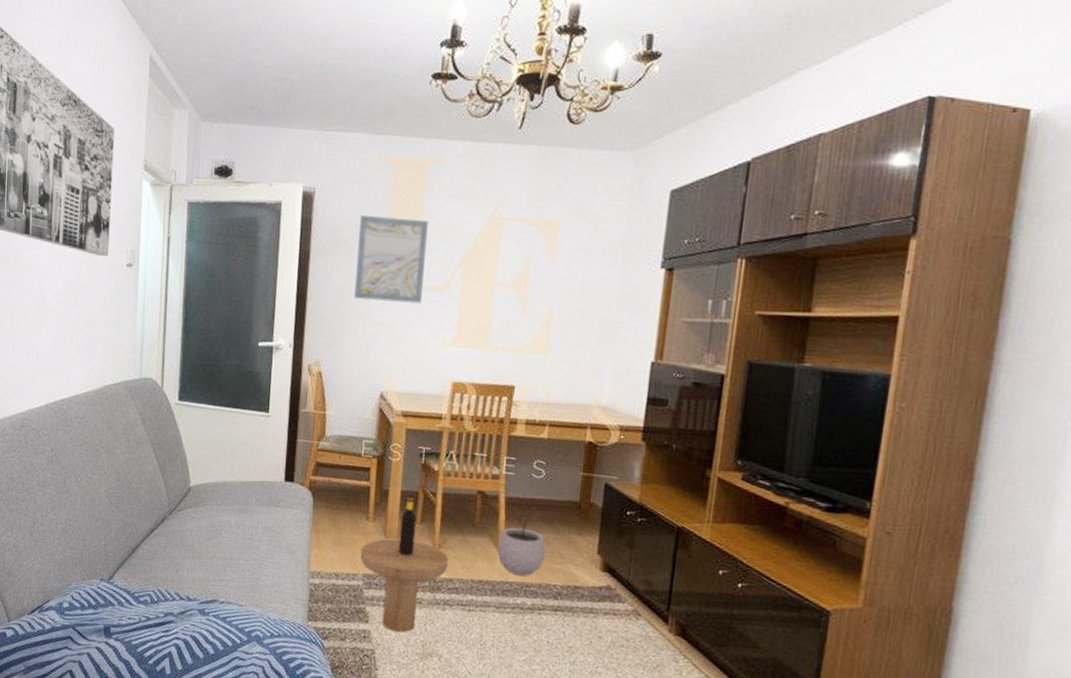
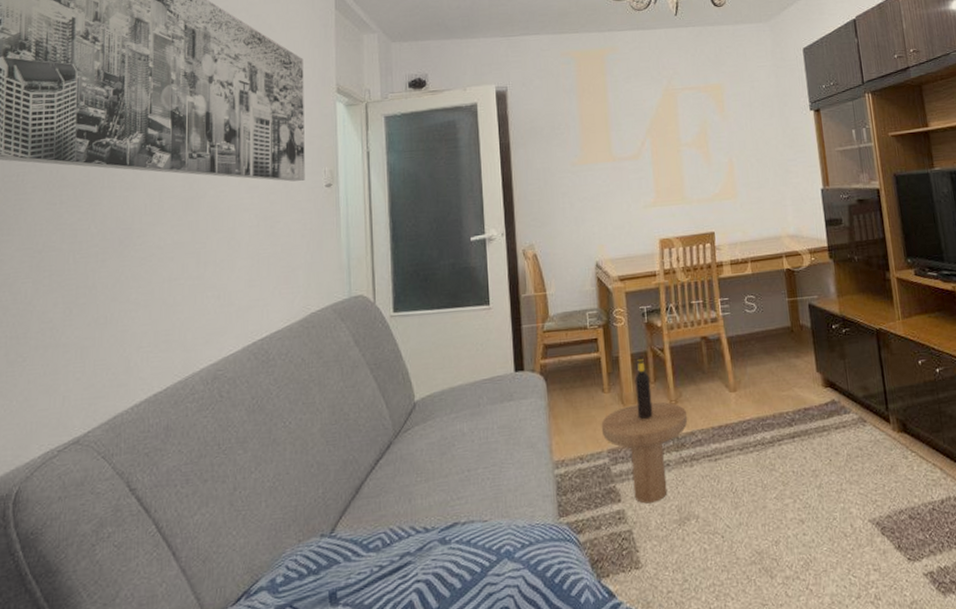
wall art: present [354,216,428,304] -> none [552,100,620,179]
plant pot: present [497,518,546,576] -> none [728,354,773,412]

